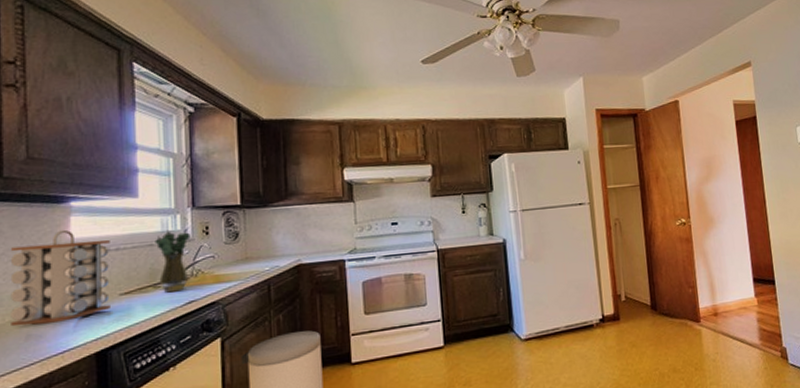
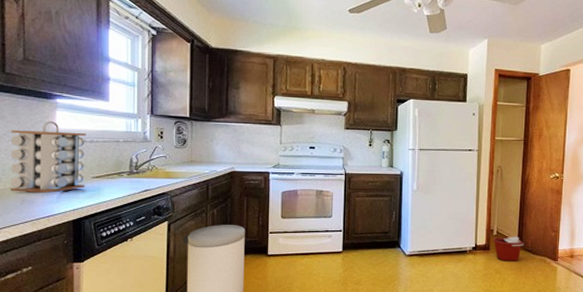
vase: present [155,229,191,293] -> none [120,130,148,181]
bucket: none [622,299,659,332] -> present [493,236,524,261]

